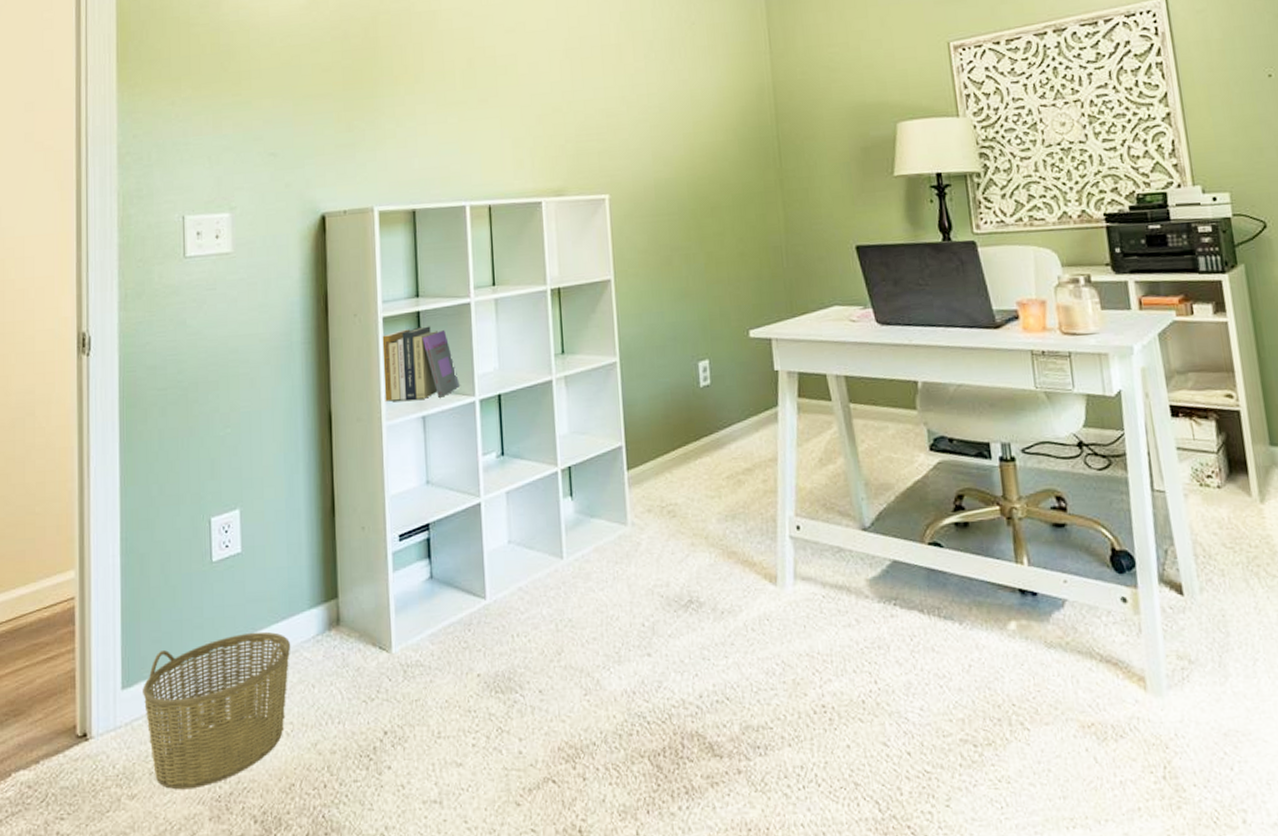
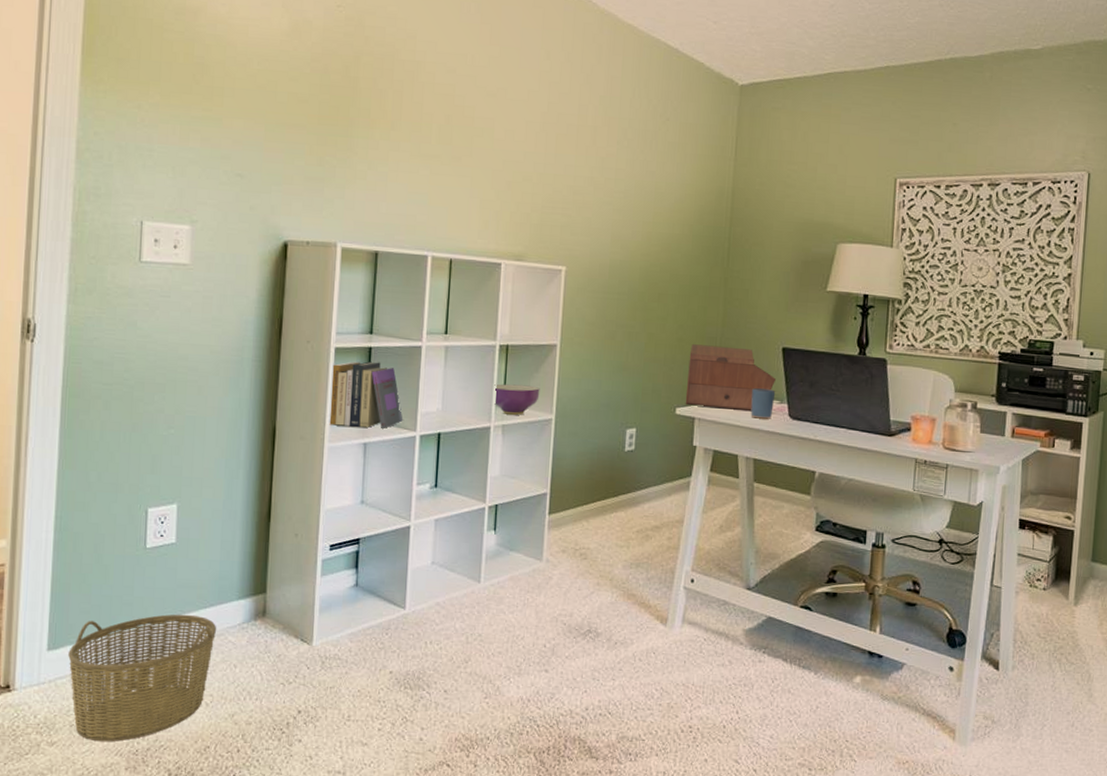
bowl: none [551,328,600,364] -> present [494,384,540,415]
sewing box: none [754,253,854,326] -> present [685,344,776,411]
mug: none [830,294,858,330] -> present [751,388,776,419]

